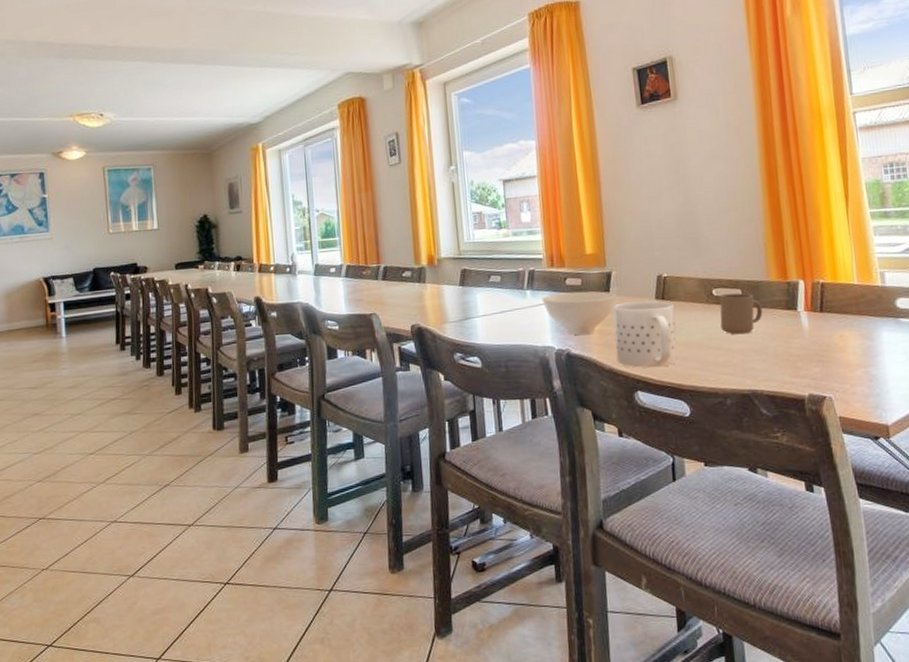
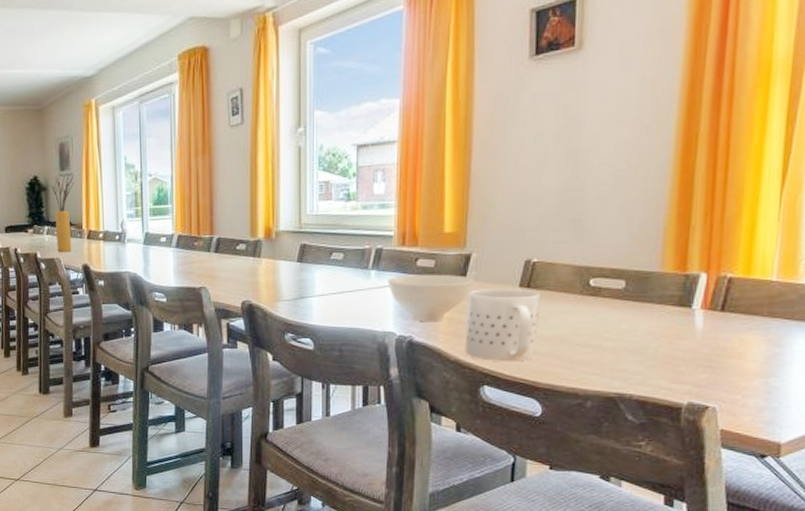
vase: none [221,212,244,287] -> present [51,174,75,253]
cup: present [720,293,763,335] -> none [593,284,649,331]

